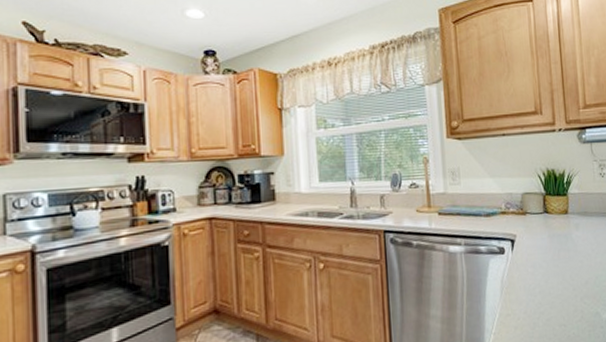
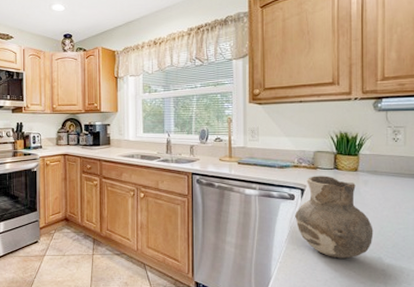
ceramic pitcher: none [506,221,589,320] -> present [295,176,374,259]

